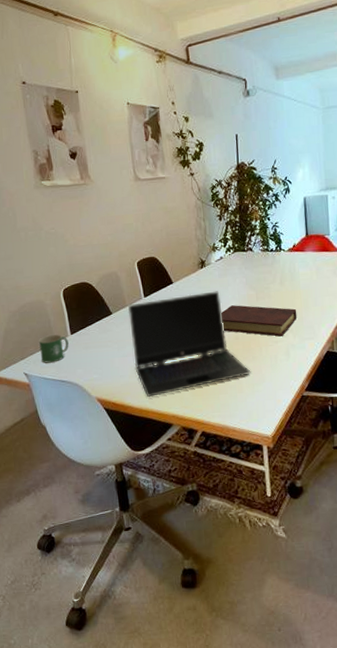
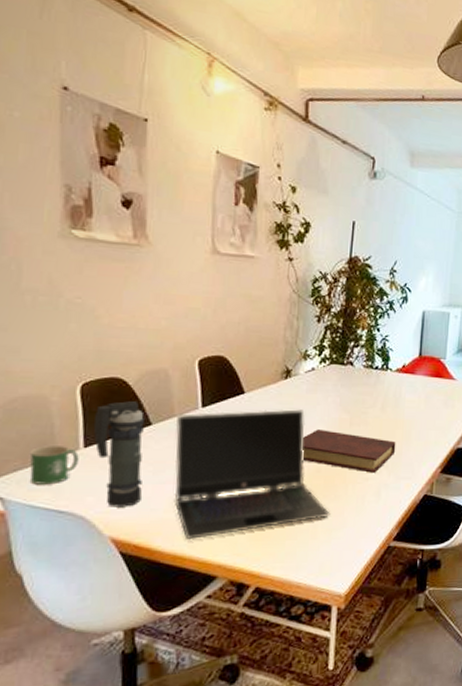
smoke grenade: none [74,298,113,376] -> present [93,401,144,507]

